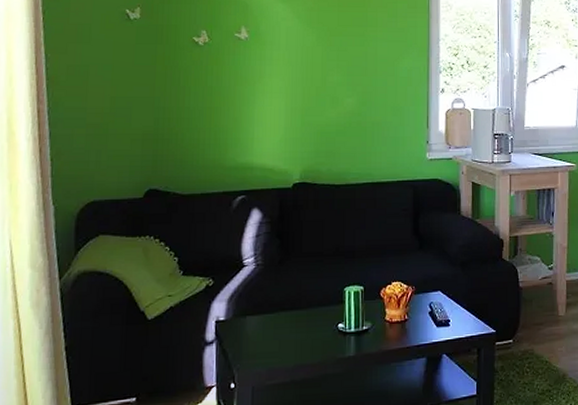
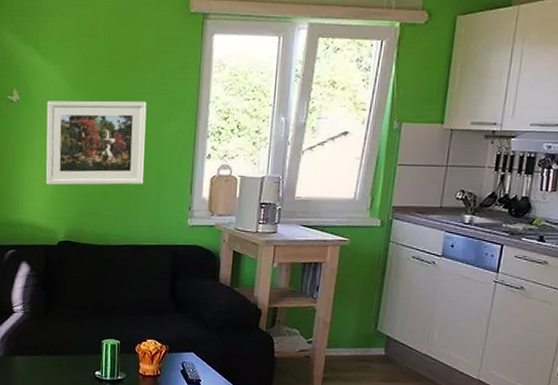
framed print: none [277,38,381,124] -> present [46,101,147,186]

